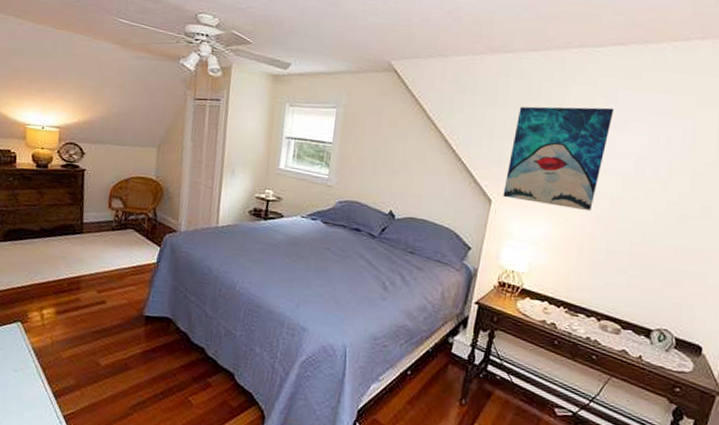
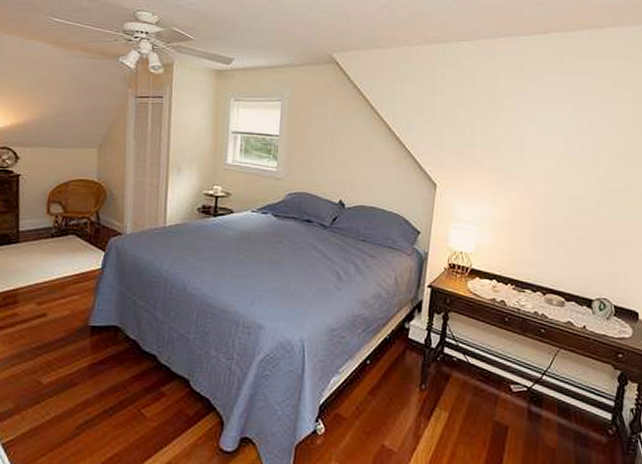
wall art: present [503,106,614,212] -> none [447,91,542,190]

